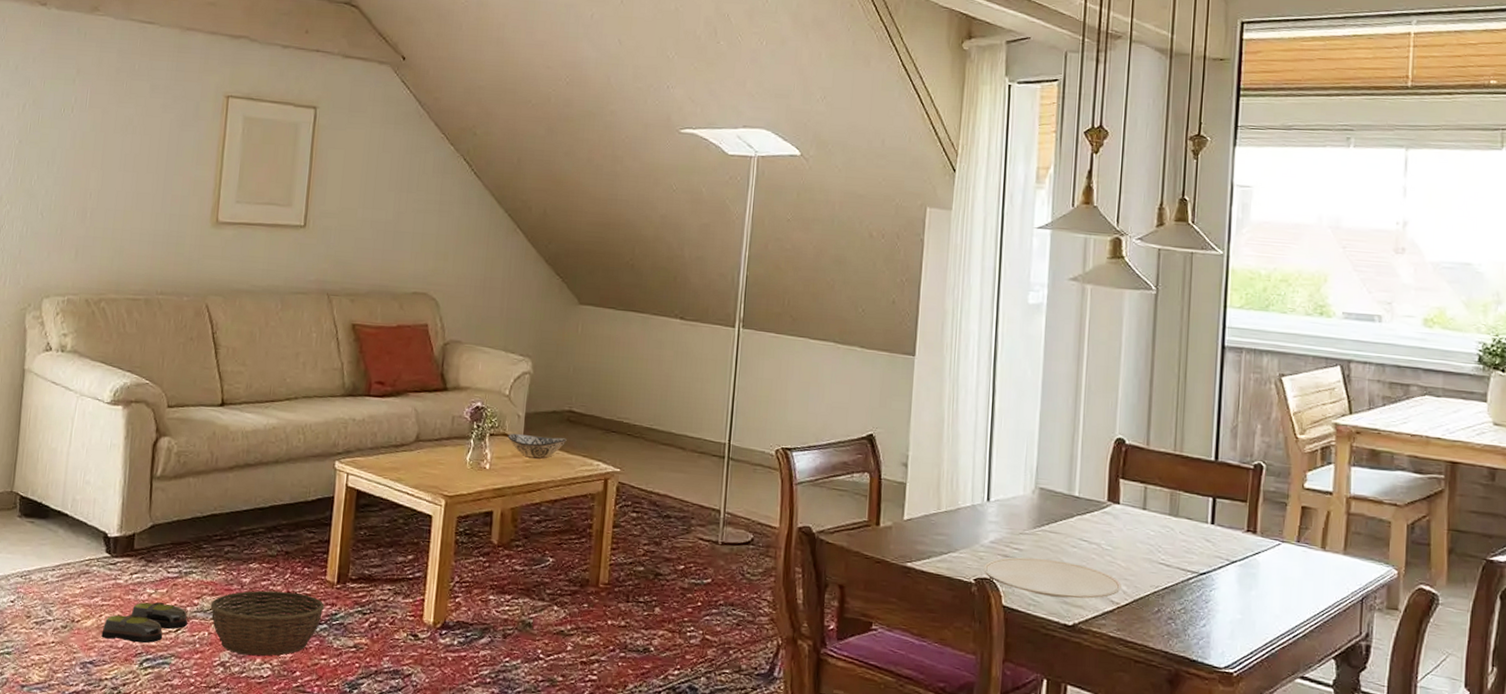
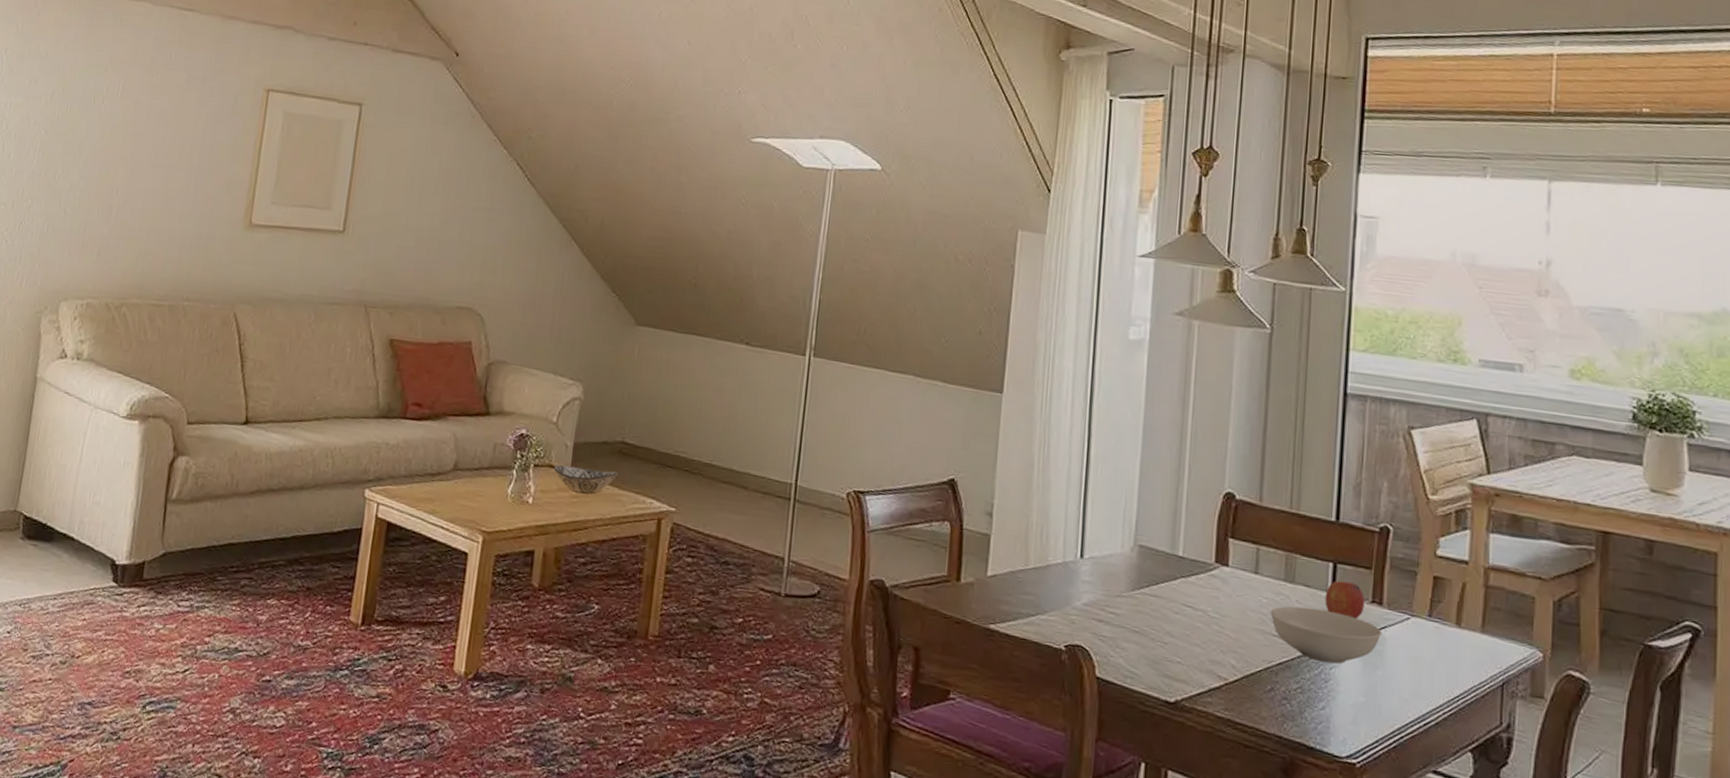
slippers: present [101,602,188,644] -> none [102,638,198,685]
basket: present [210,590,325,656] -> none [222,629,347,704]
plate: present [984,557,1121,599] -> none [1076,622,1230,673]
bowl: none [1157,537,1257,587] -> present [1271,606,1383,665]
fruit: none [1205,513,1241,547] -> present [1325,580,1365,620]

